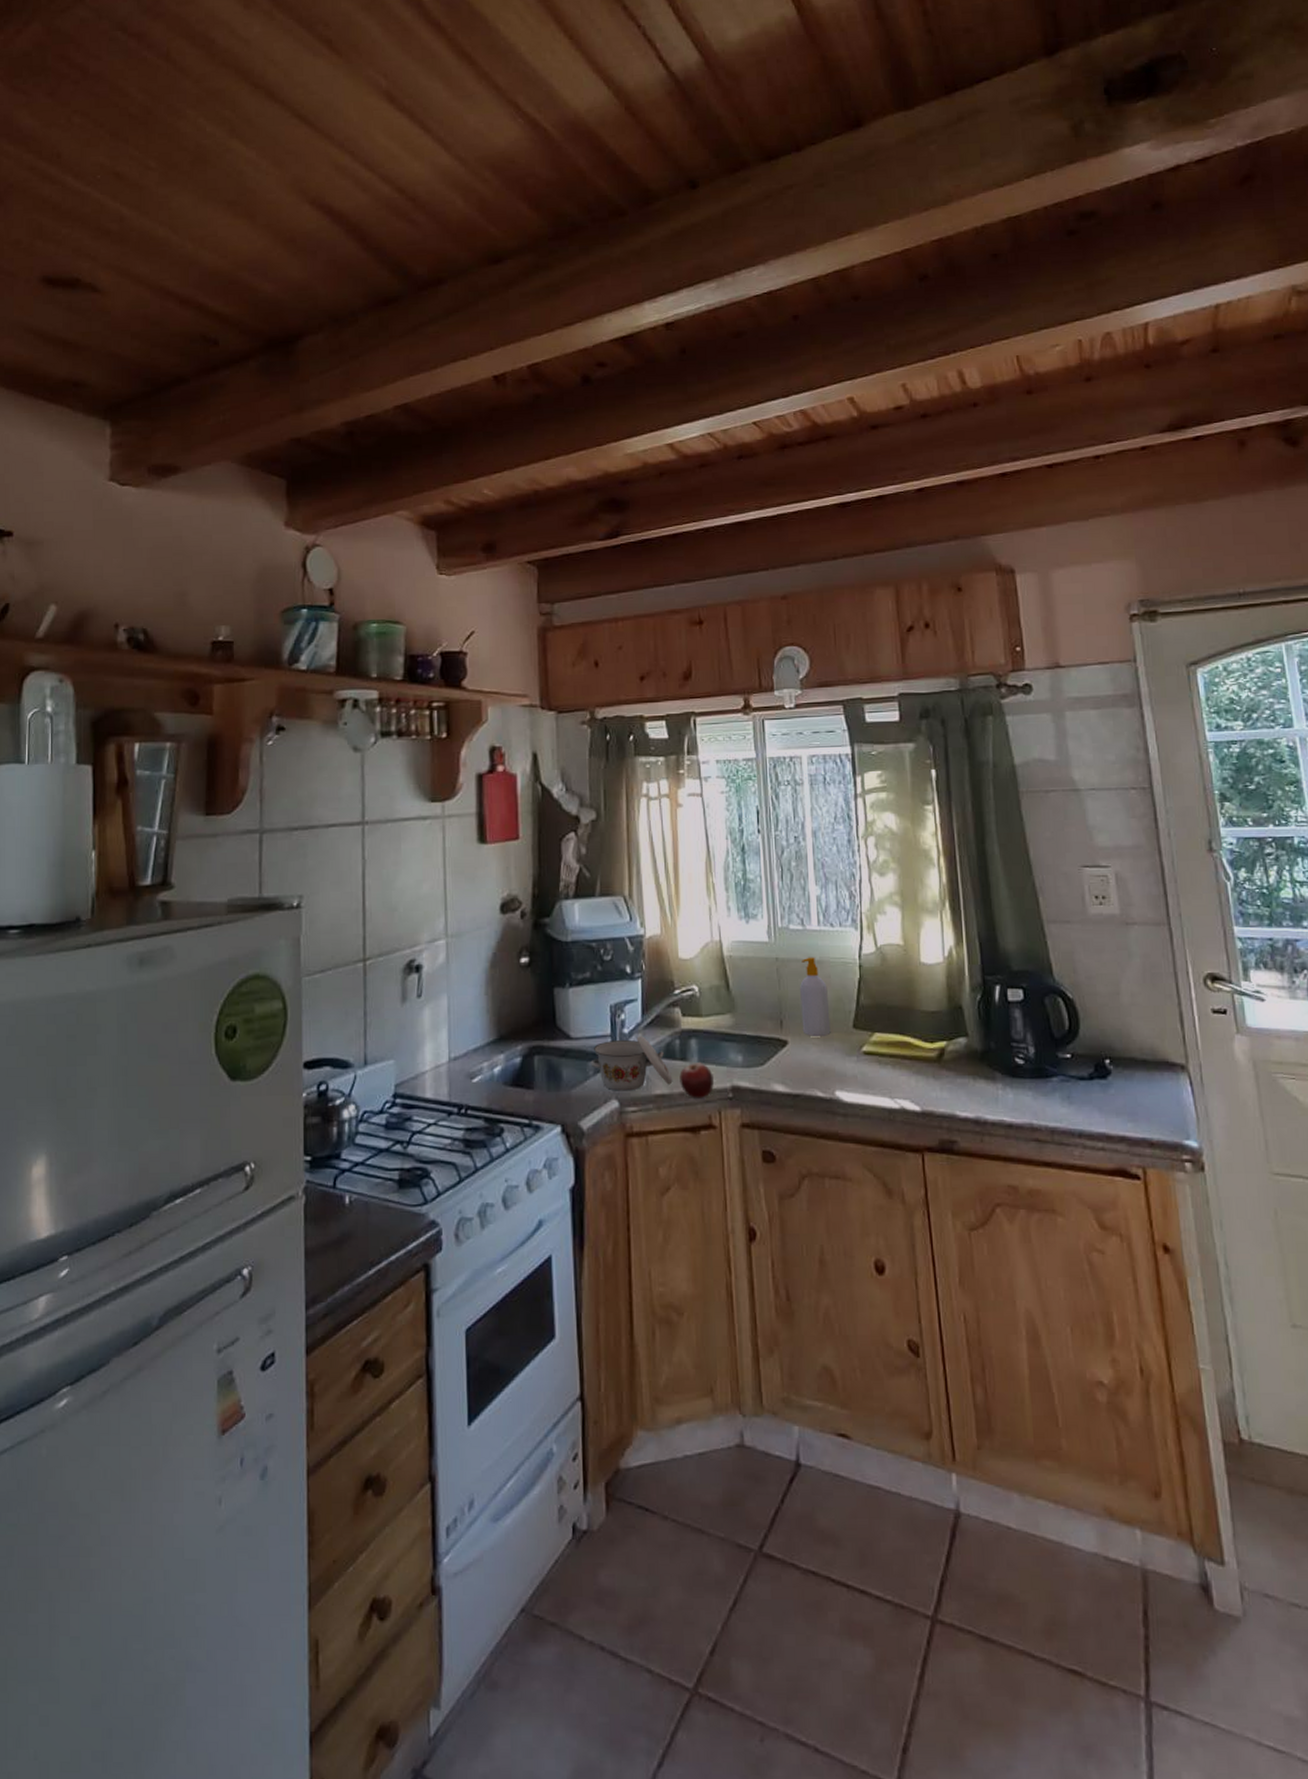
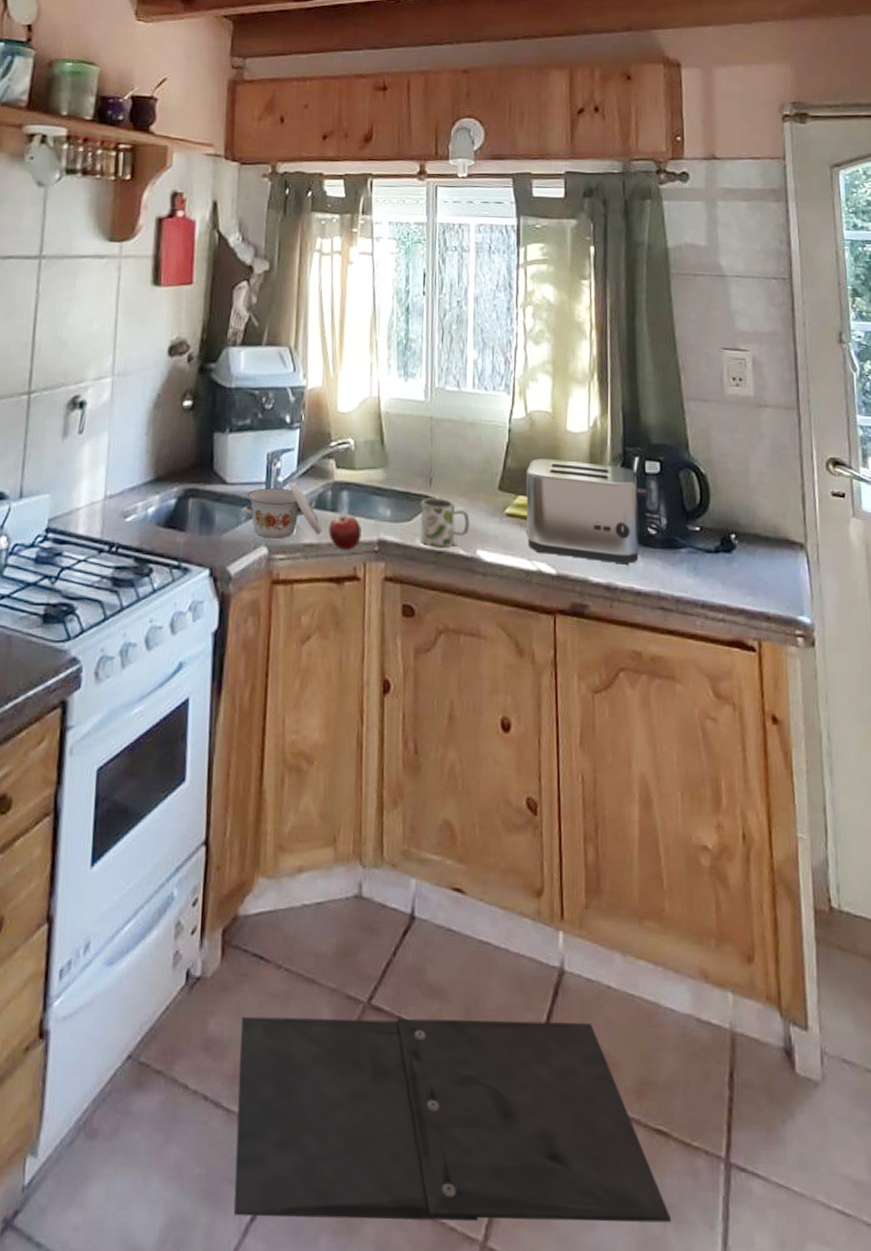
door mat: none [631,1564,1093,1765] -> present [234,1016,672,1223]
mug: none [773,1040,826,1092] -> present [420,498,470,549]
soap bottle: present [800,957,831,1037] -> none [450,418,478,497]
toaster: none [880,993,1012,1097] -> present [525,459,648,565]

